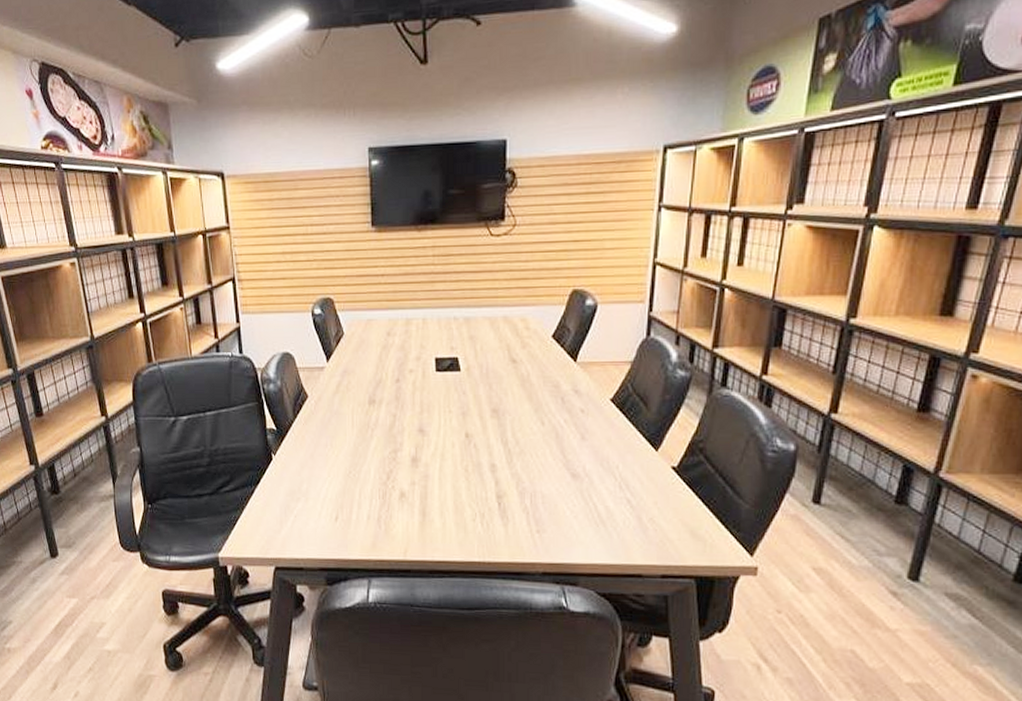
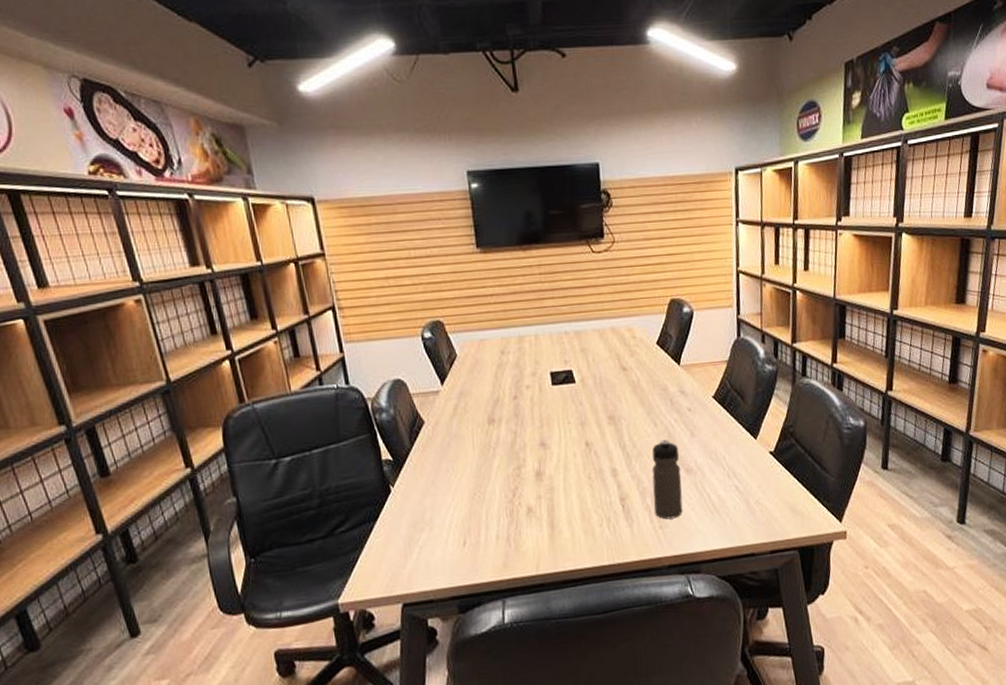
water bottle: none [532,440,566,525] -> present [651,439,683,520]

